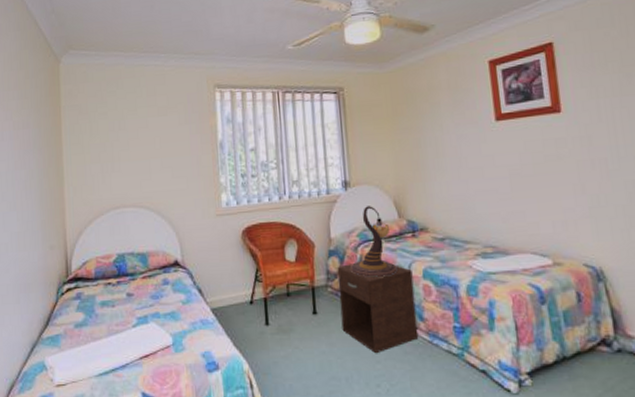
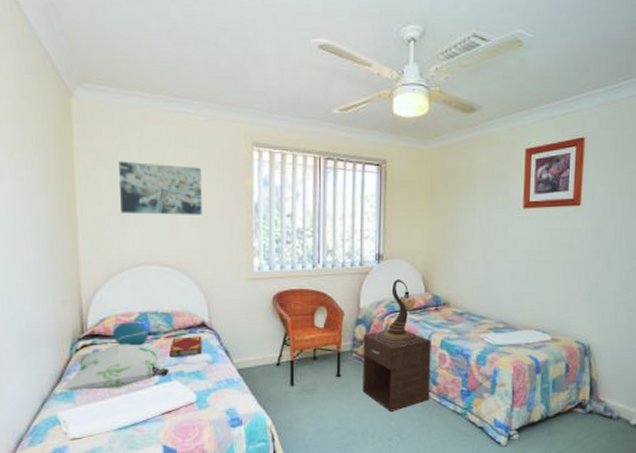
decorative pillow: none [48,286,146,335] -> present [61,343,169,390]
cushion: none [94,264,126,288] -> present [113,322,148,346]
wall art: none [98,112,172,161] -> present [119,161,202,215]
hardback book: none [146,275,177,299] -> present [170,336,203,358]

